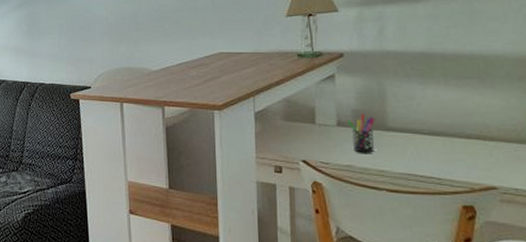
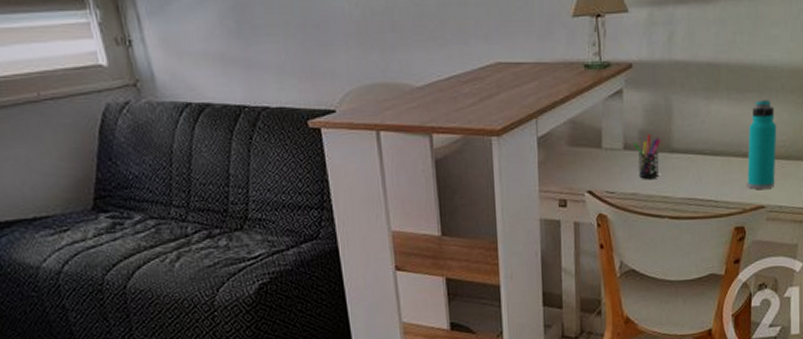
water bottle: none [471,86,508,170] -> present [747,100,777,189]

